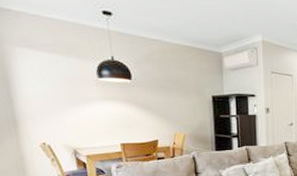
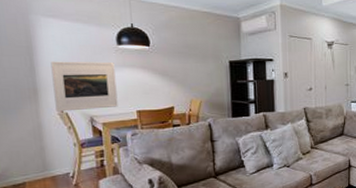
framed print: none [29,93,102,144] -> present [50,61,118,112]

